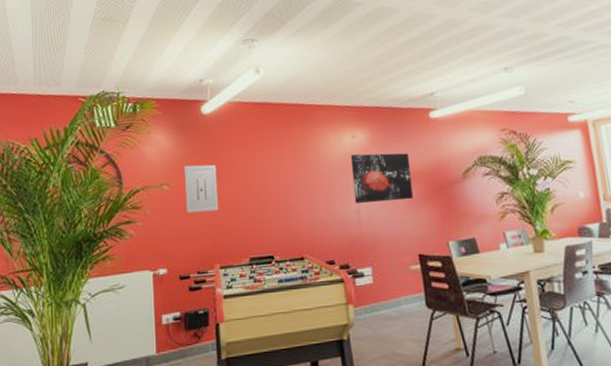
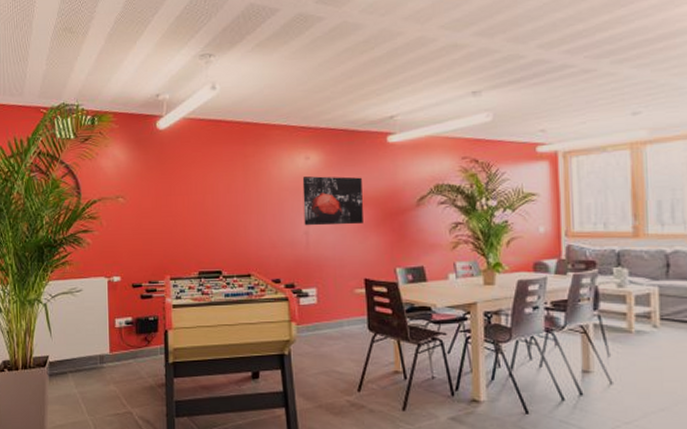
wall art: present [183,164,219,214] -> none [138,179,171,226]

